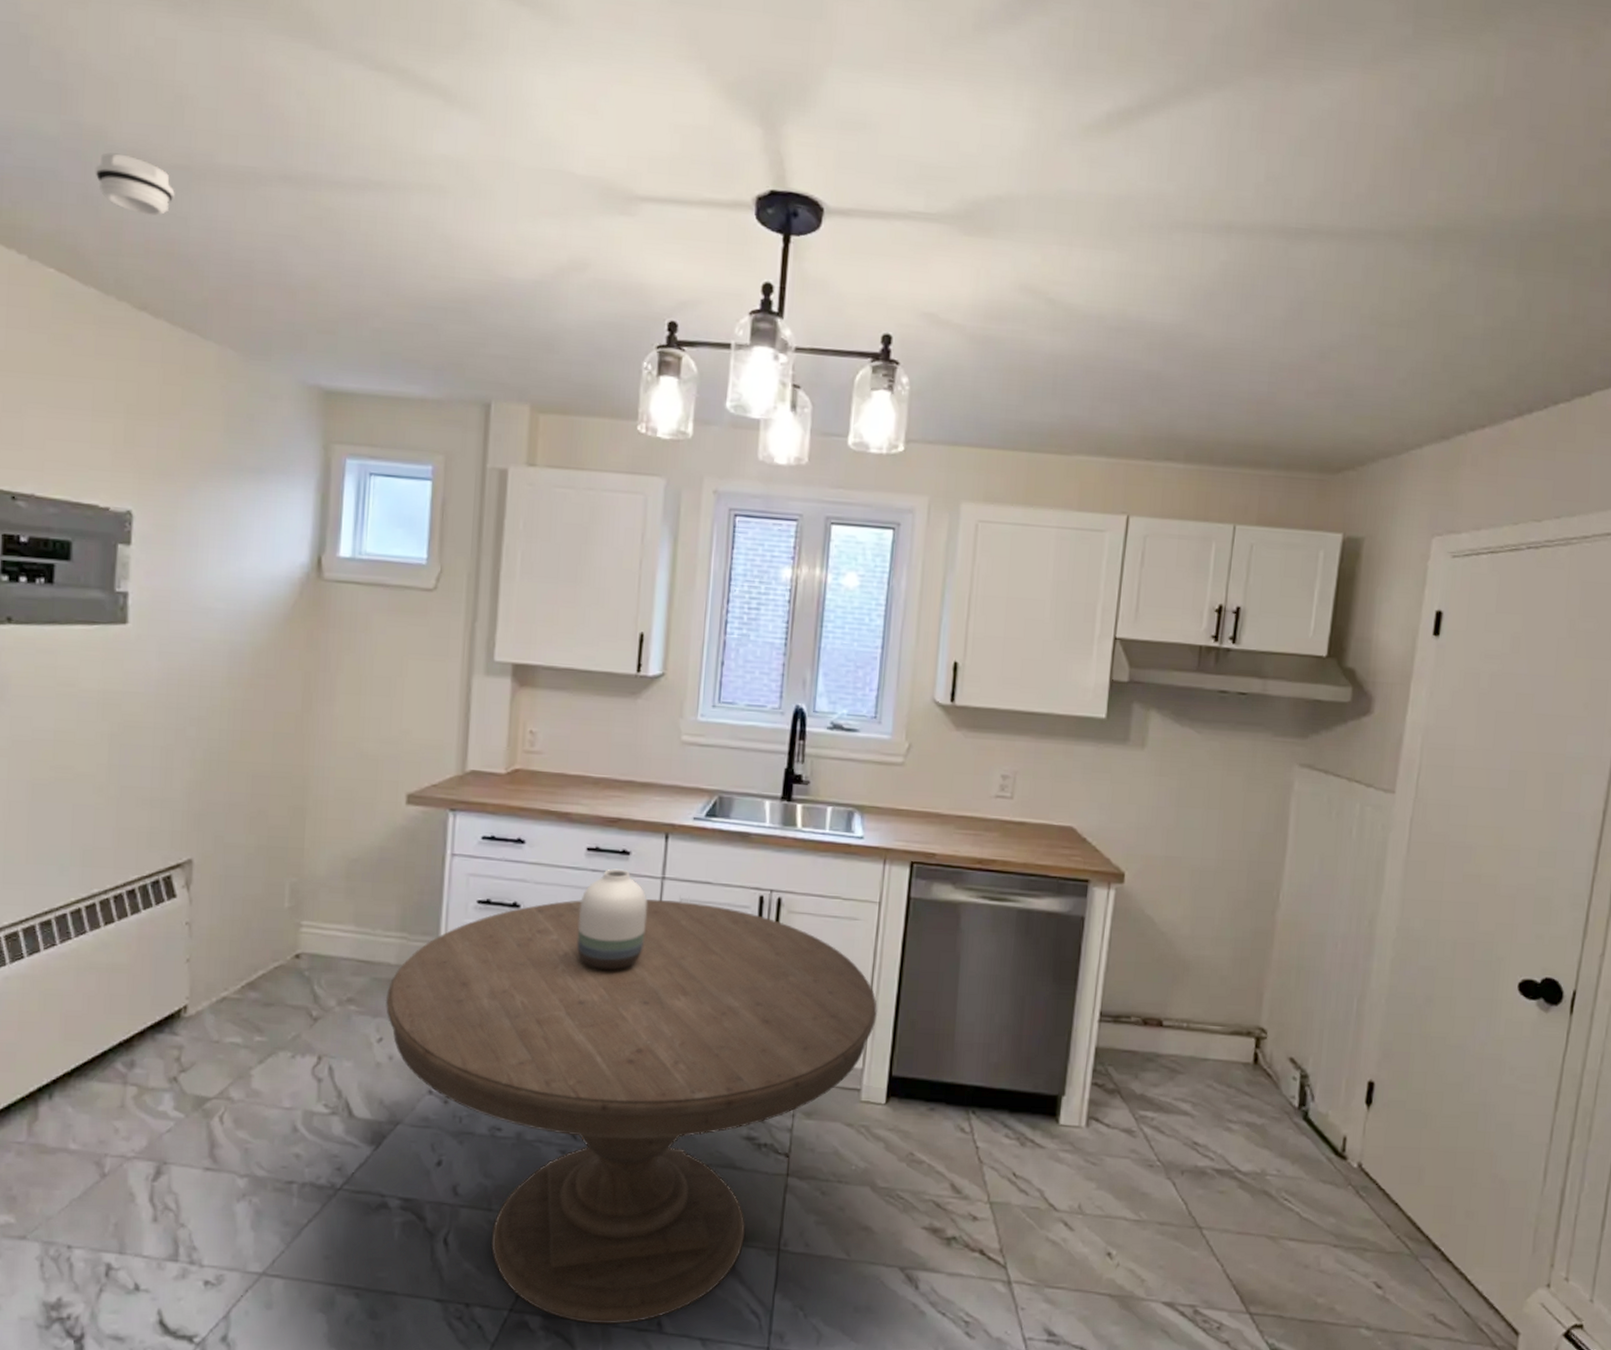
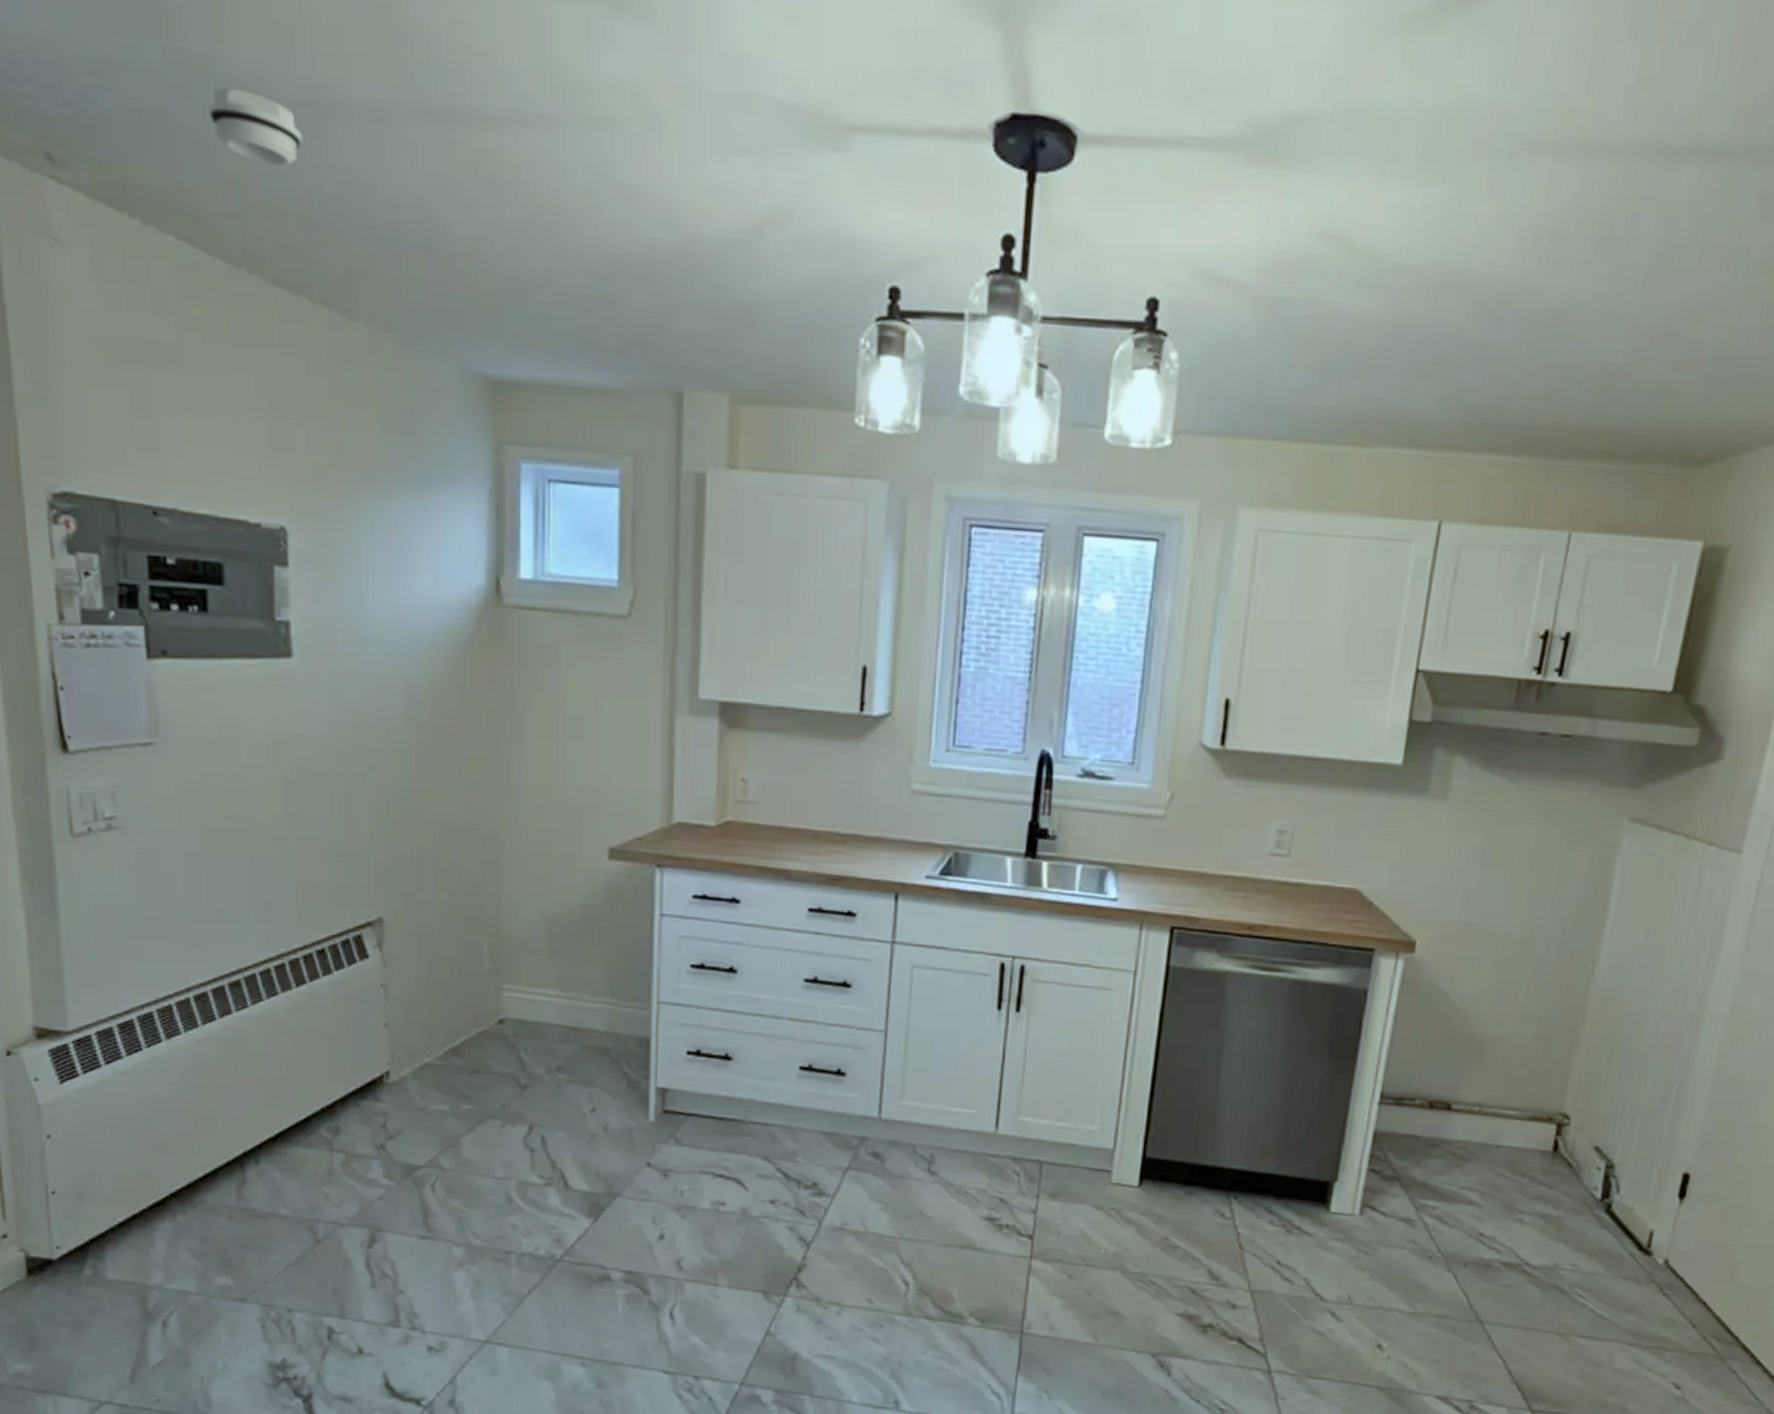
dining table: present [385,898,877,1325] -> none [596,964,1131,1401]
vase: present [576,869,647,971] -> none [799,931,876,1042]

